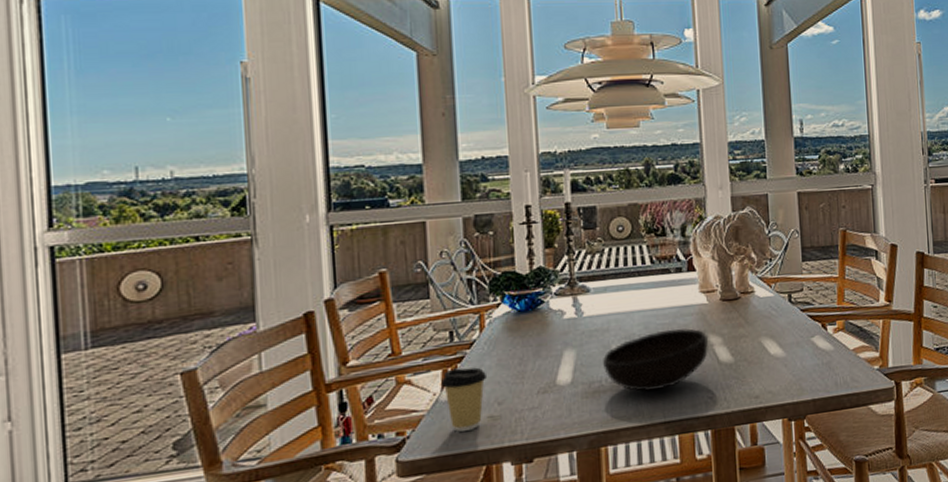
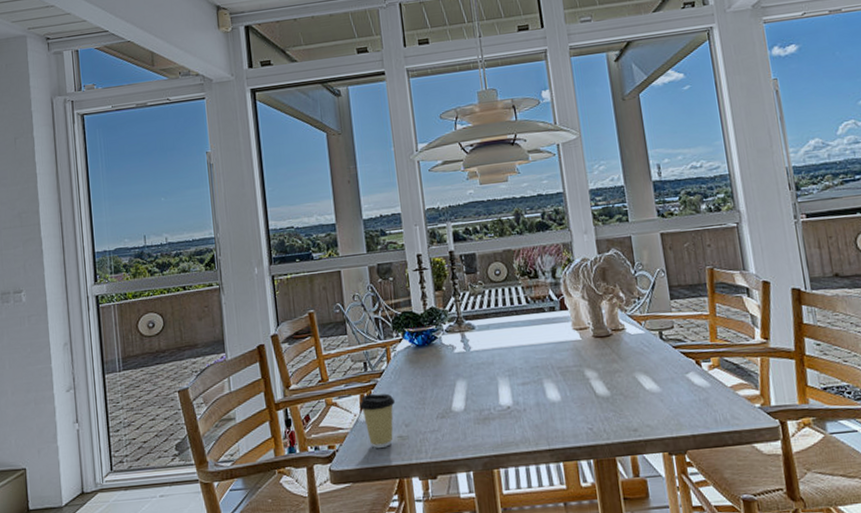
bowl: present [603,328,709,392] -> none [490,363,586,420]

